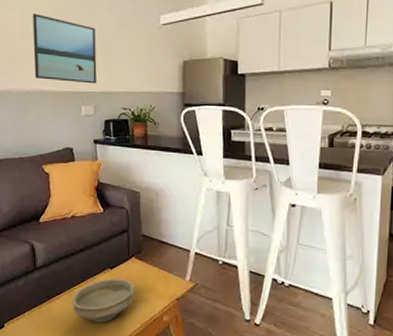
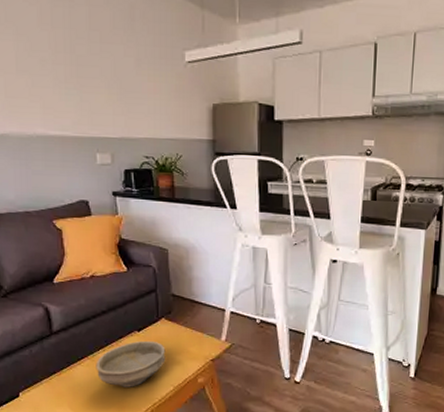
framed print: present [32,13,97,84] -> none [30,43,113,129]

